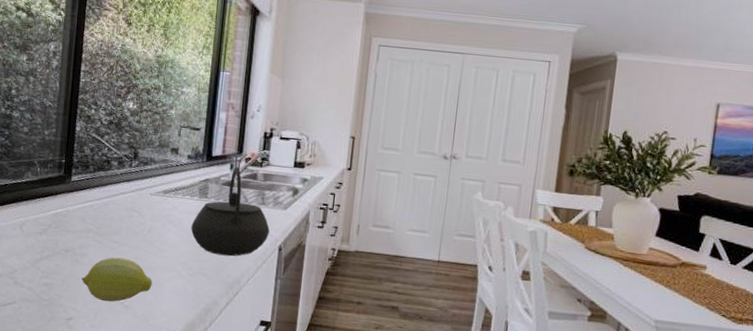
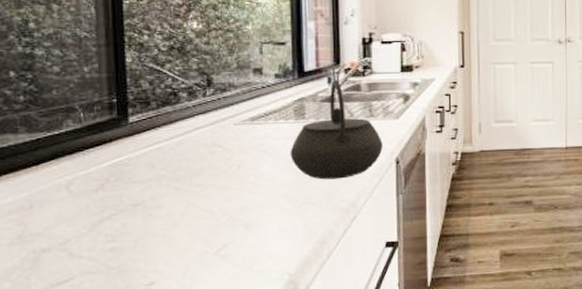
fruit: present [81,257,153,302] -> none [160,202,251,256]

